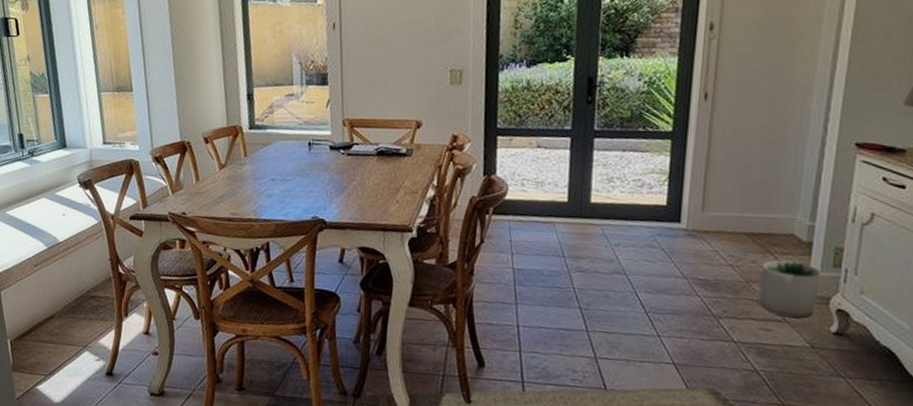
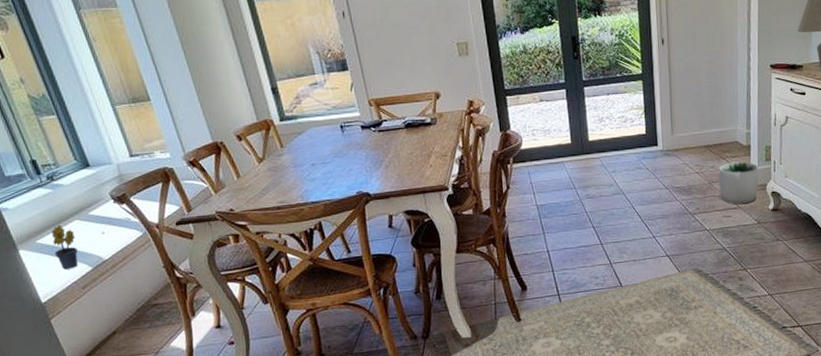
potted flower: none [18,199,39,245] -> present [52,225,78,270]

